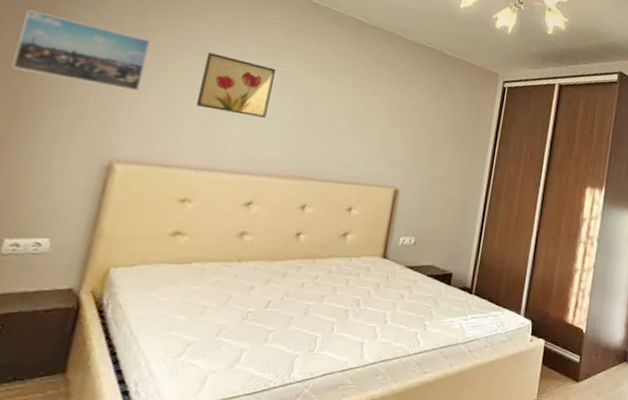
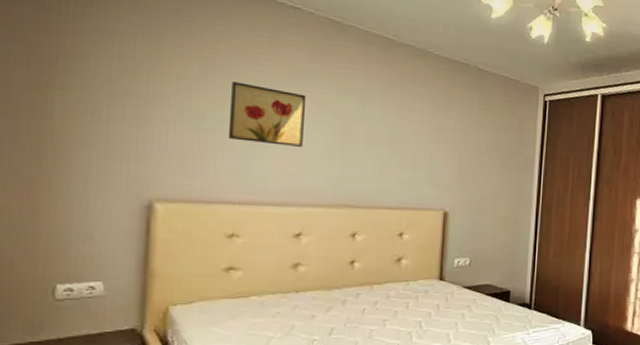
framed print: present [12,9,151,91] -> none [27,46,169,127]

